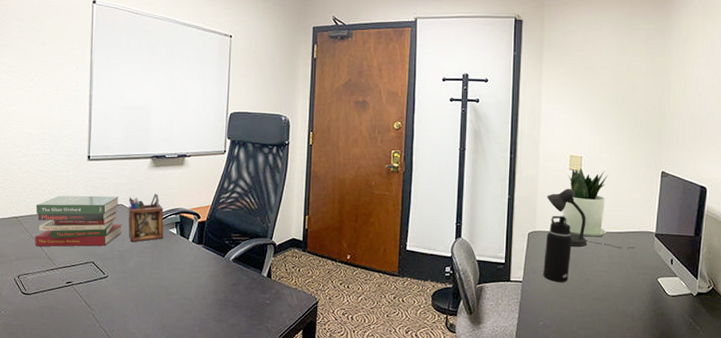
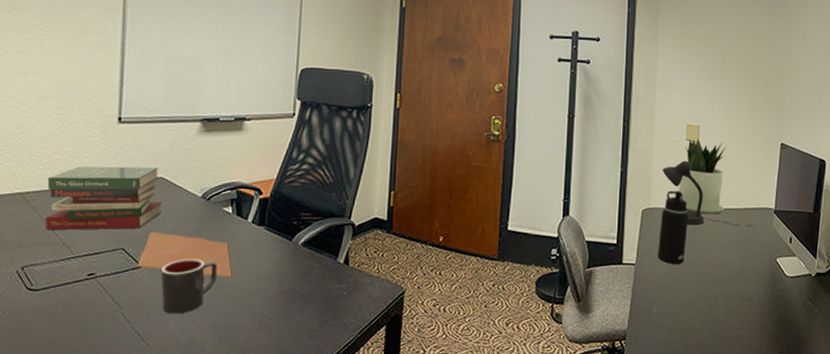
papers: none [103,248,177,287] -> present [137,232,232,277]
mug: none [122,271,166,316] -> present [161,258,217,314]
desk organizer: present [128,193,164,243] -> none [170,164,216,224]

